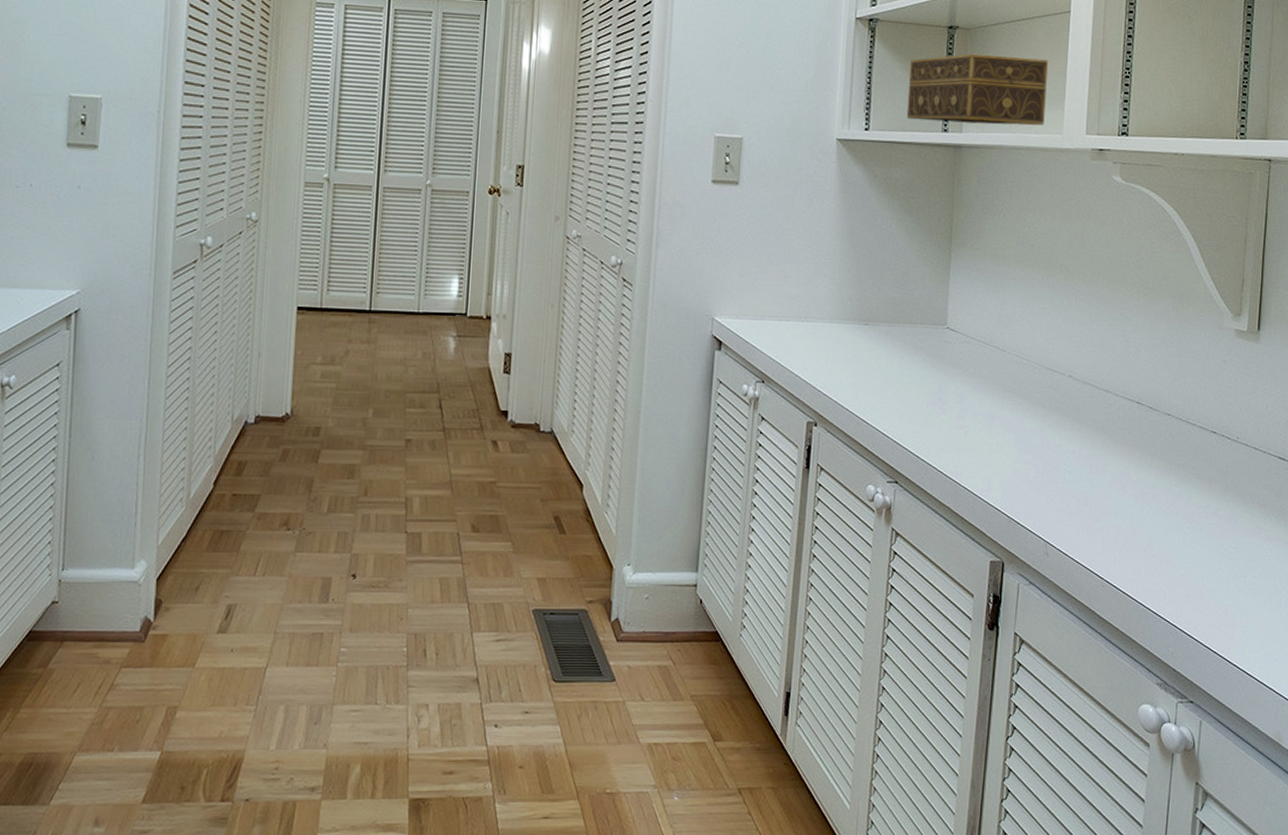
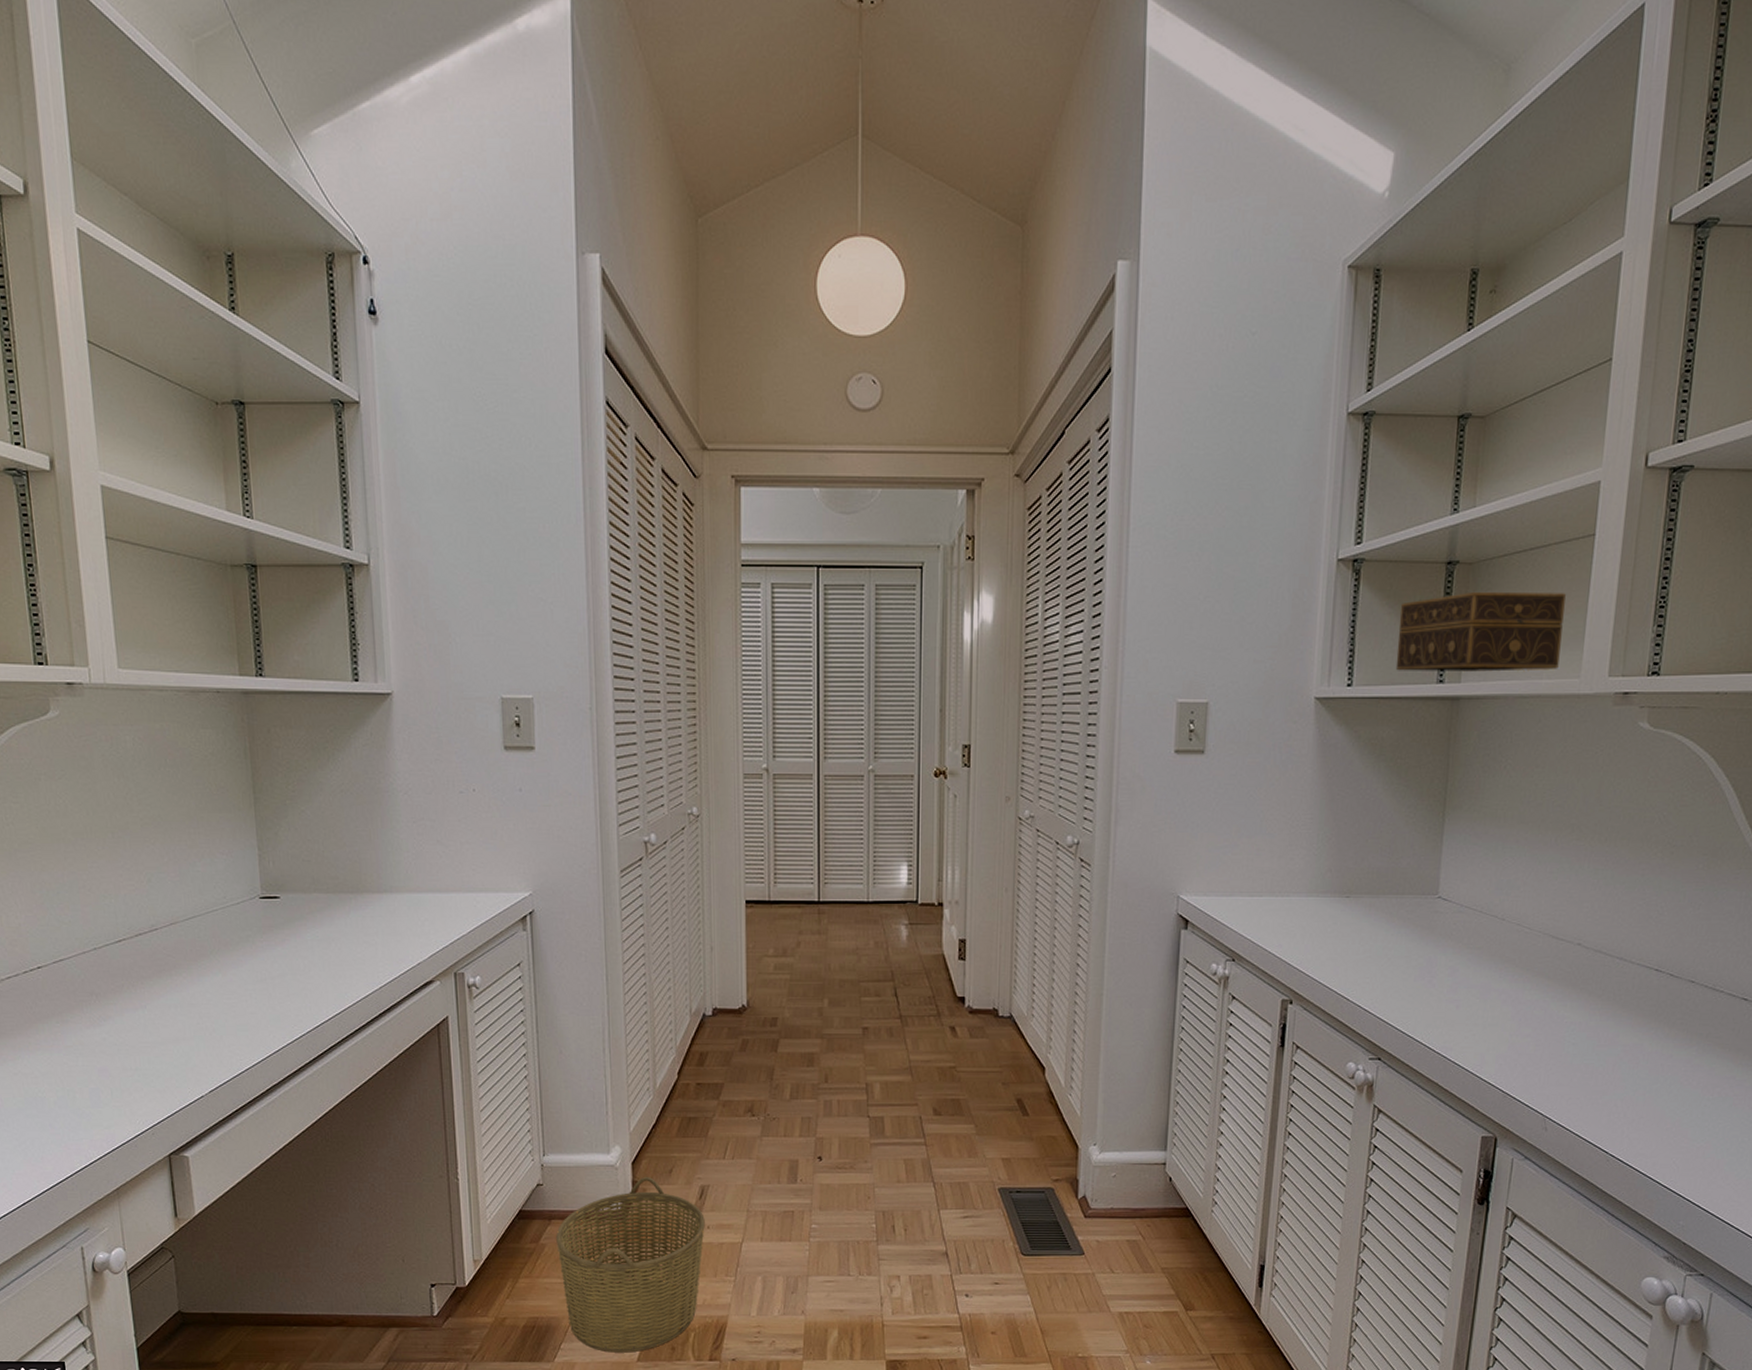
basket: none [66,594,229,793] -> present [556,1176,705,1353]

